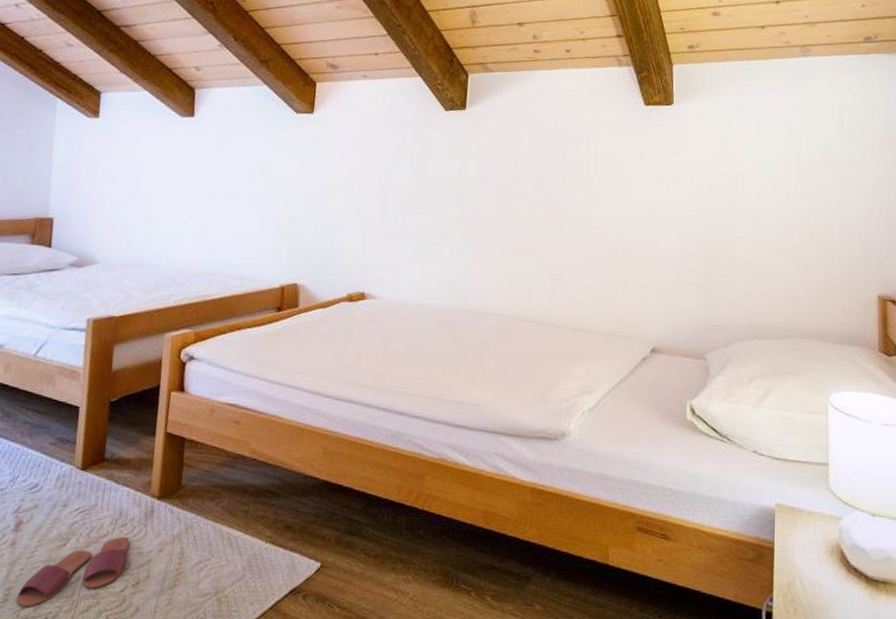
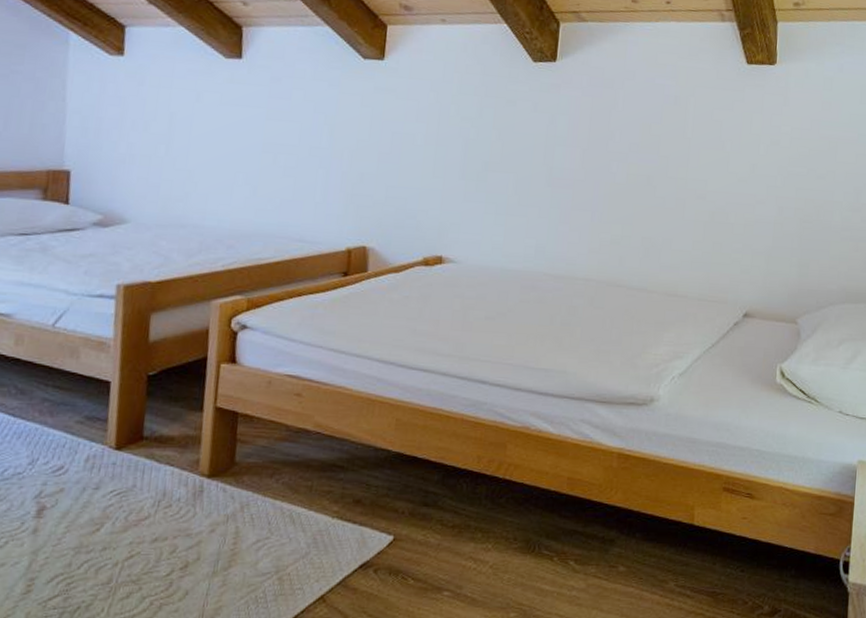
slippers: present [16,537,130,608] -> none [41,519,176,598]

